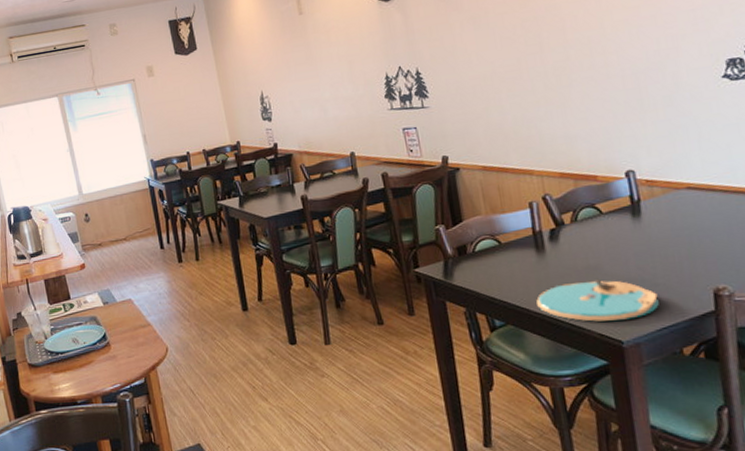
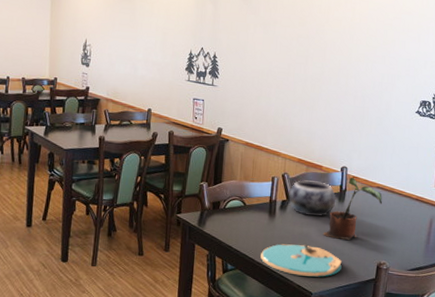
decorative bowl: none [557,196,629,243] -> present [288,180,336,217]
potted plant: none [619,182,701,267] -> present [323,177,383,240]

